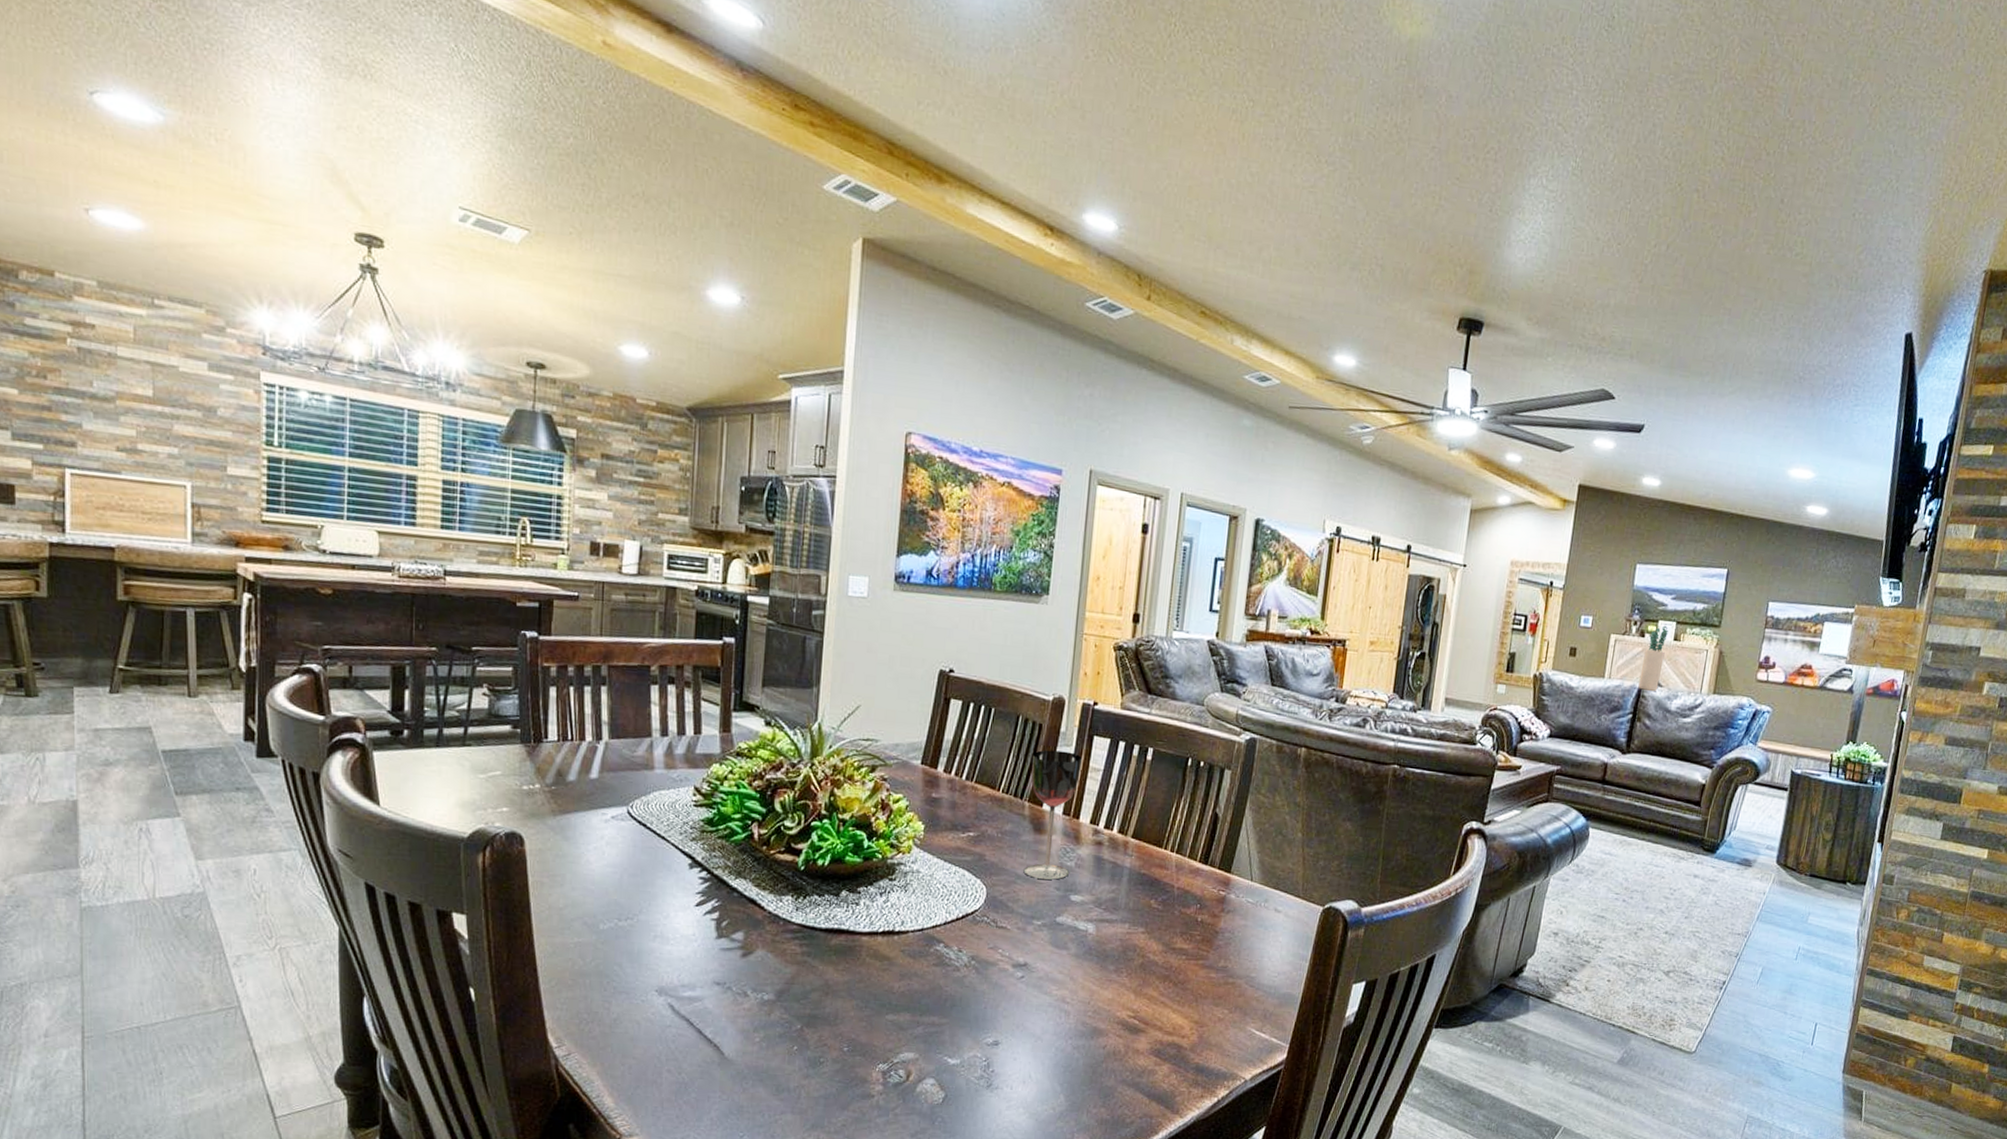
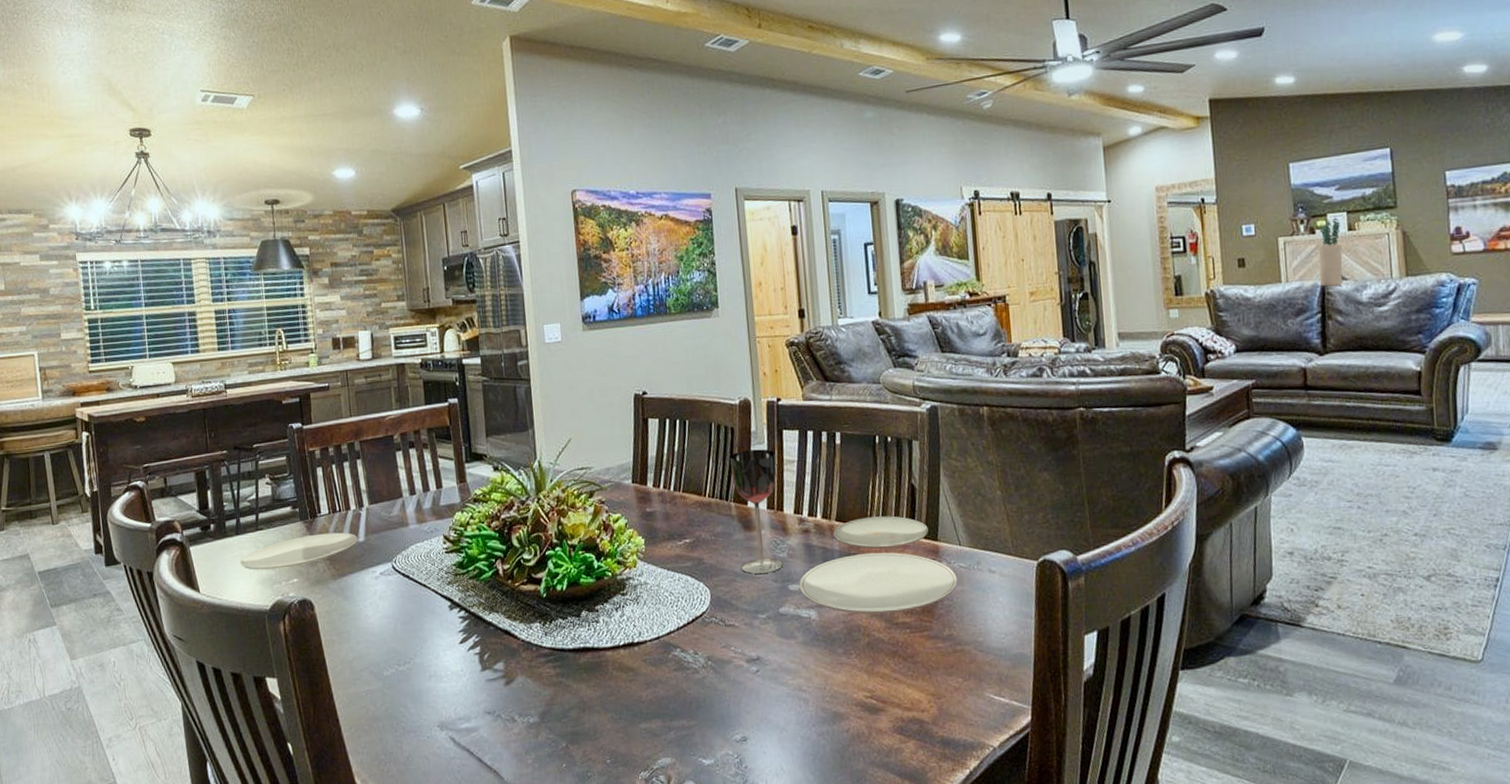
plate: none [437,761,590,794] -> present [240,532,358,570]
plate: none [1082,874,1242,938] -> present [799,552,957,615]
plate: none [1126,838,1224,874] -> present [833,516,928,549]

